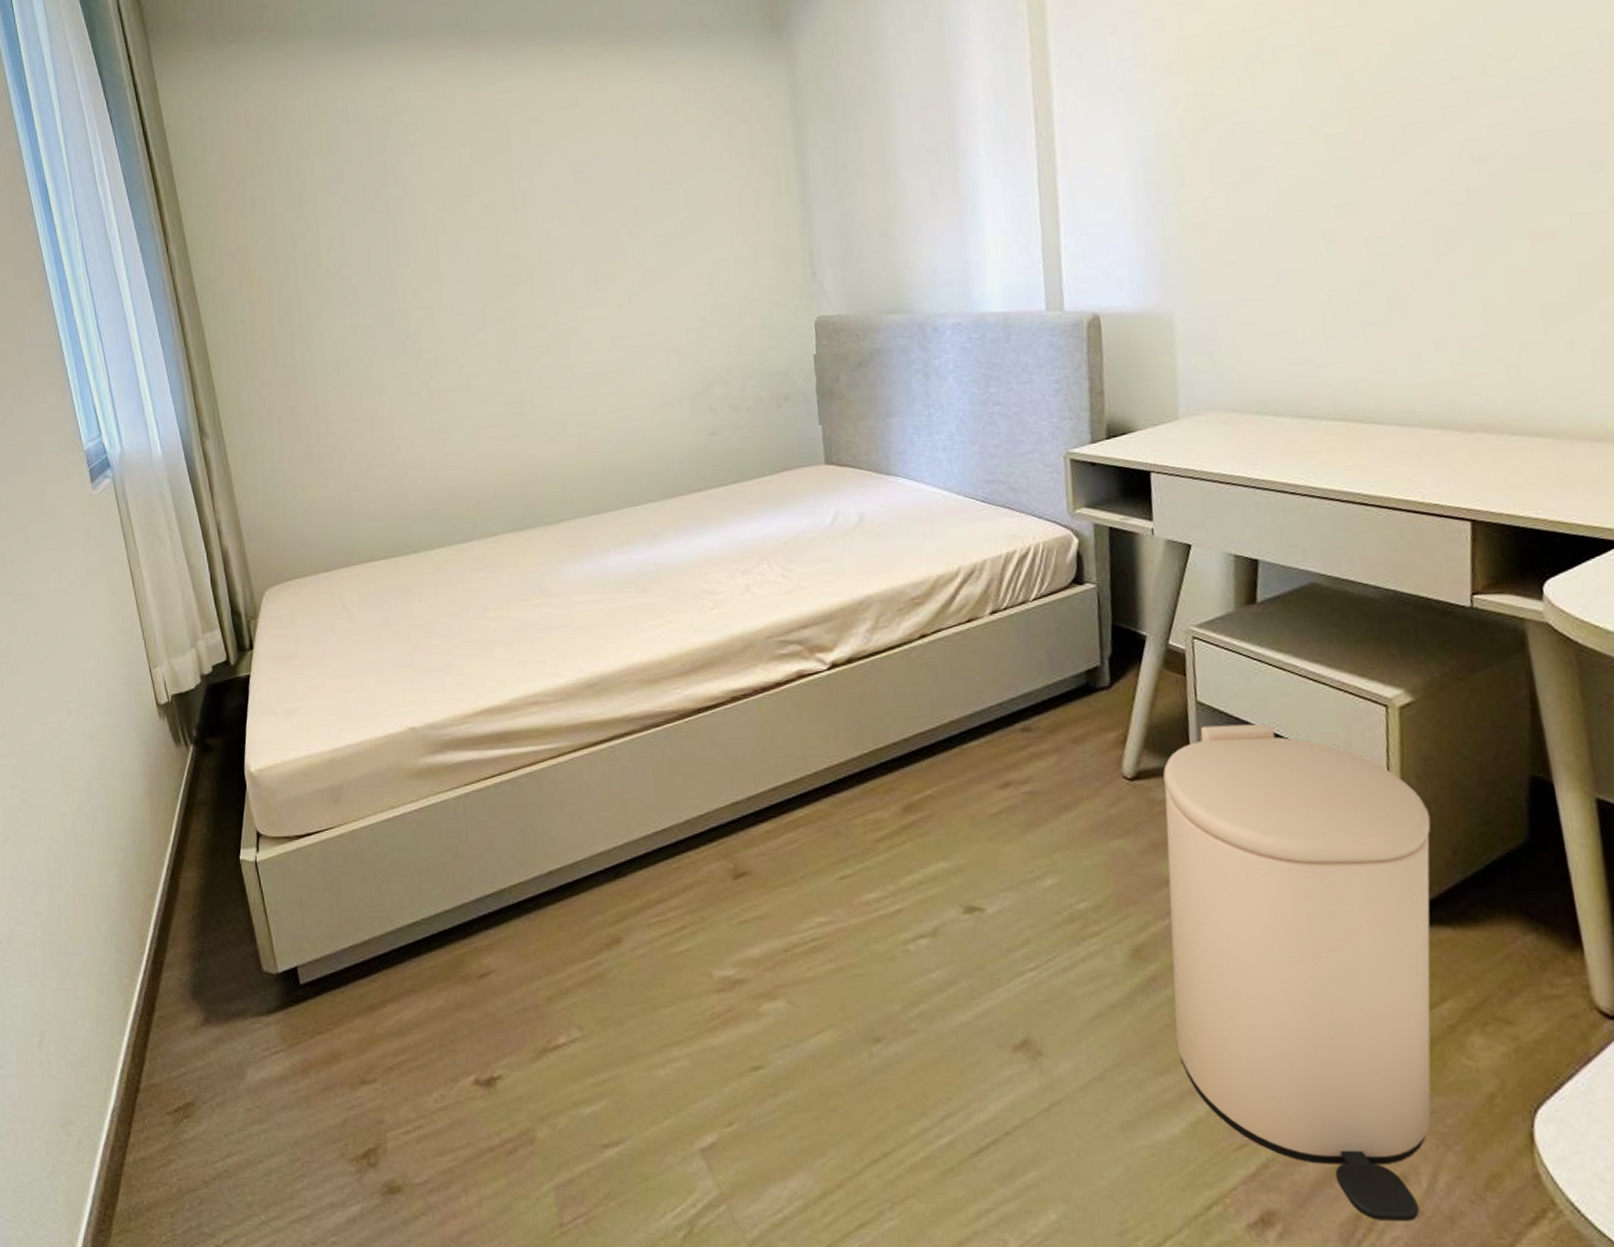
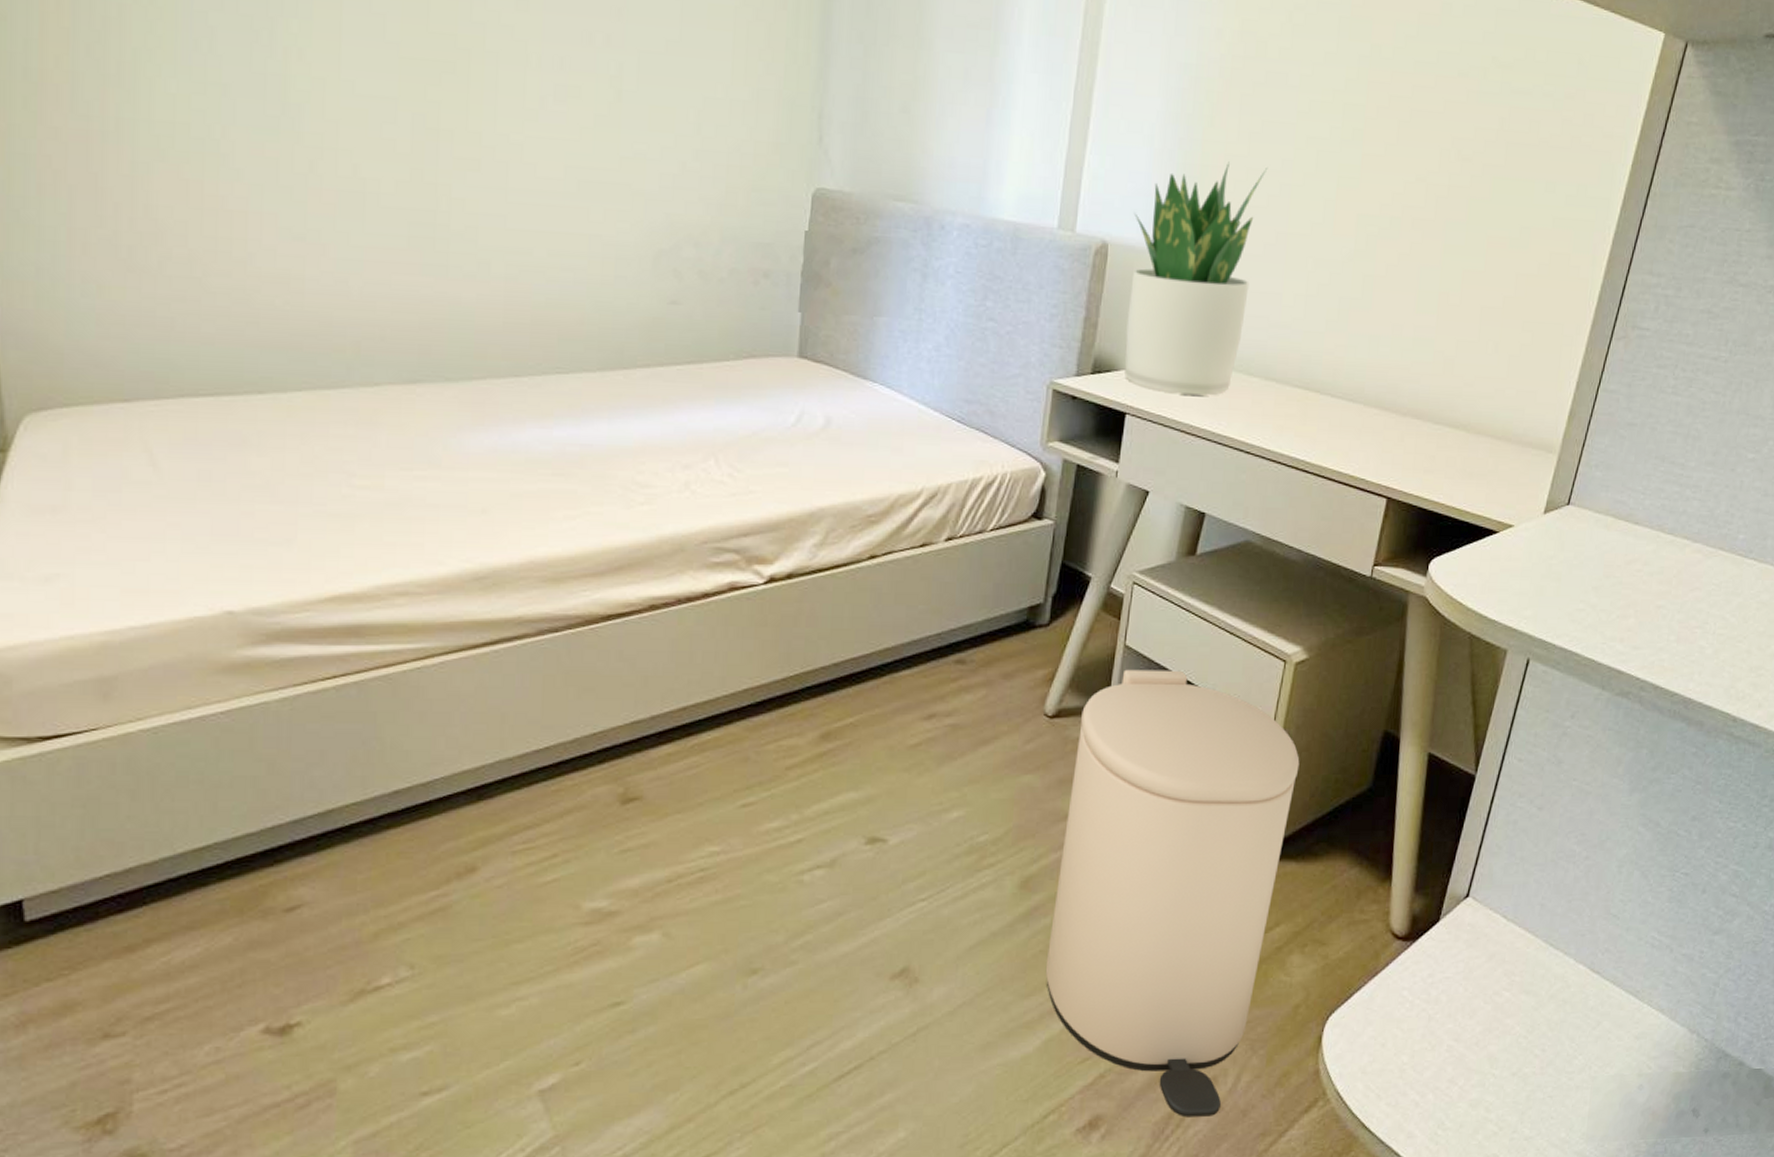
planter: none [1121,214,1260,446] -> present [1124,162,1268,396]

